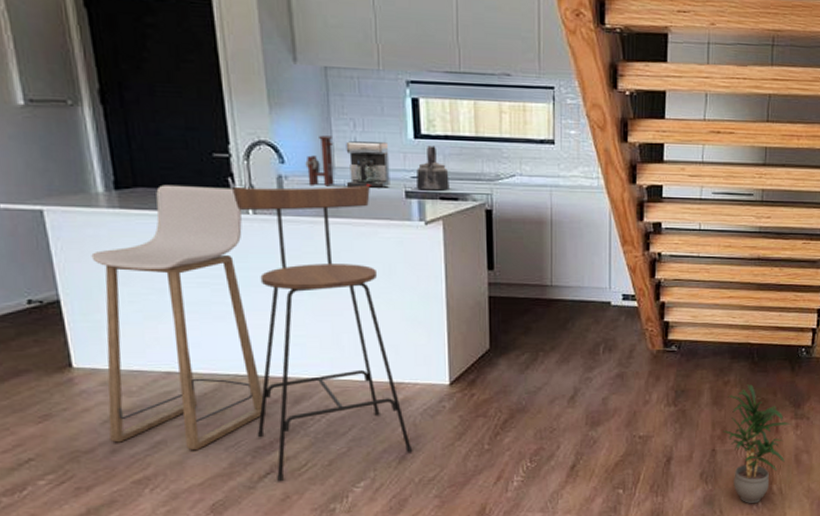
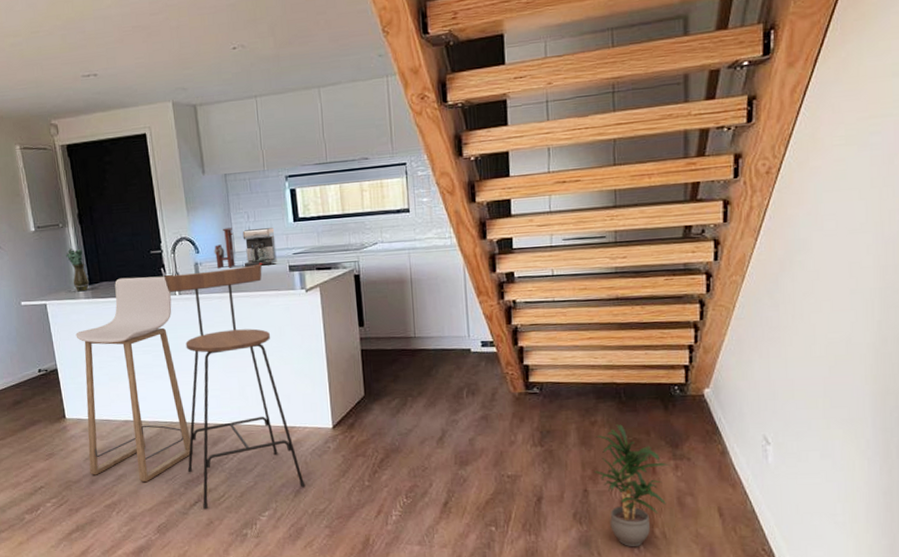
vase: none [77,135,116,198] -> present [66,247,90,292]
kettle: present [415,145,450,191] -> none [296,226,324,264]

